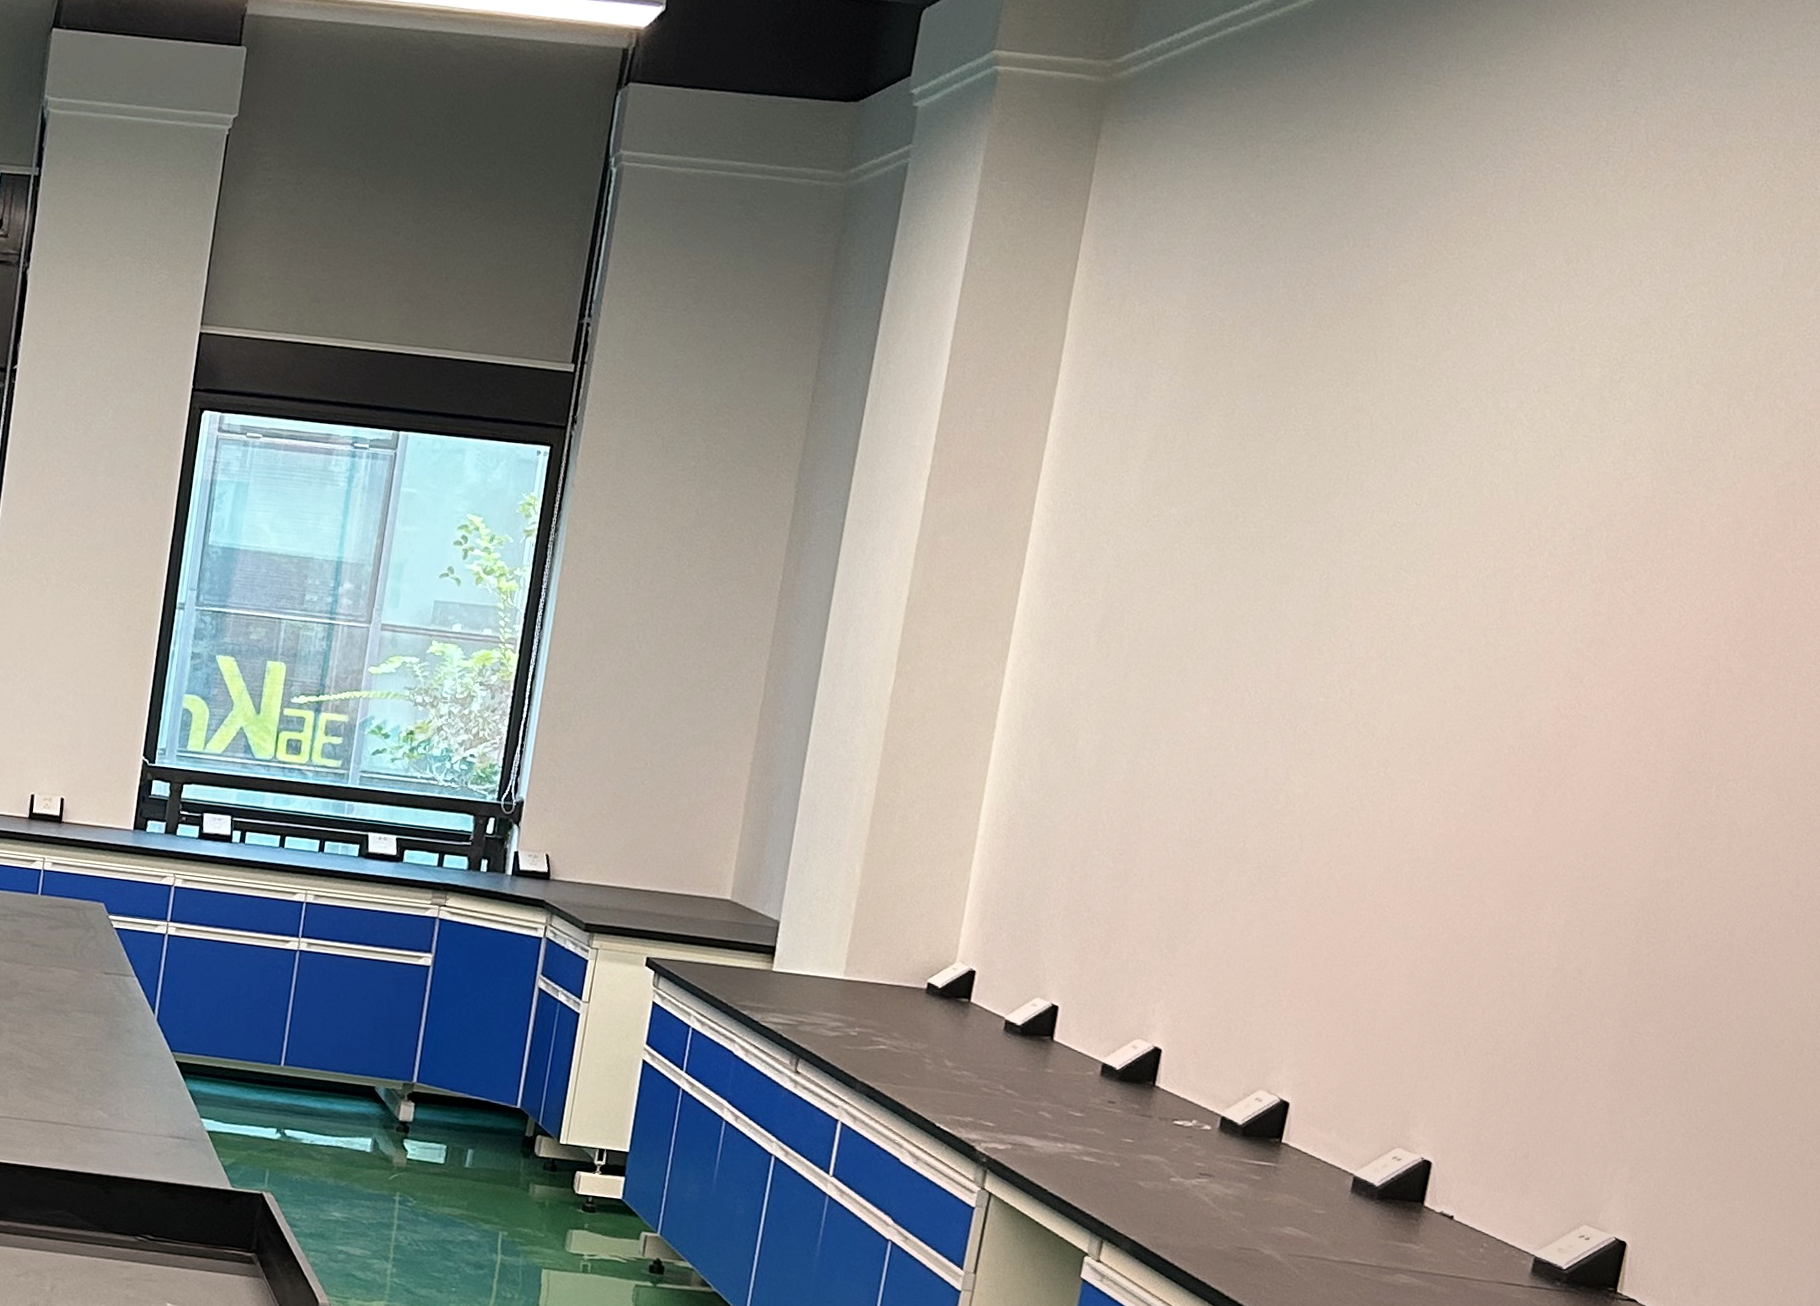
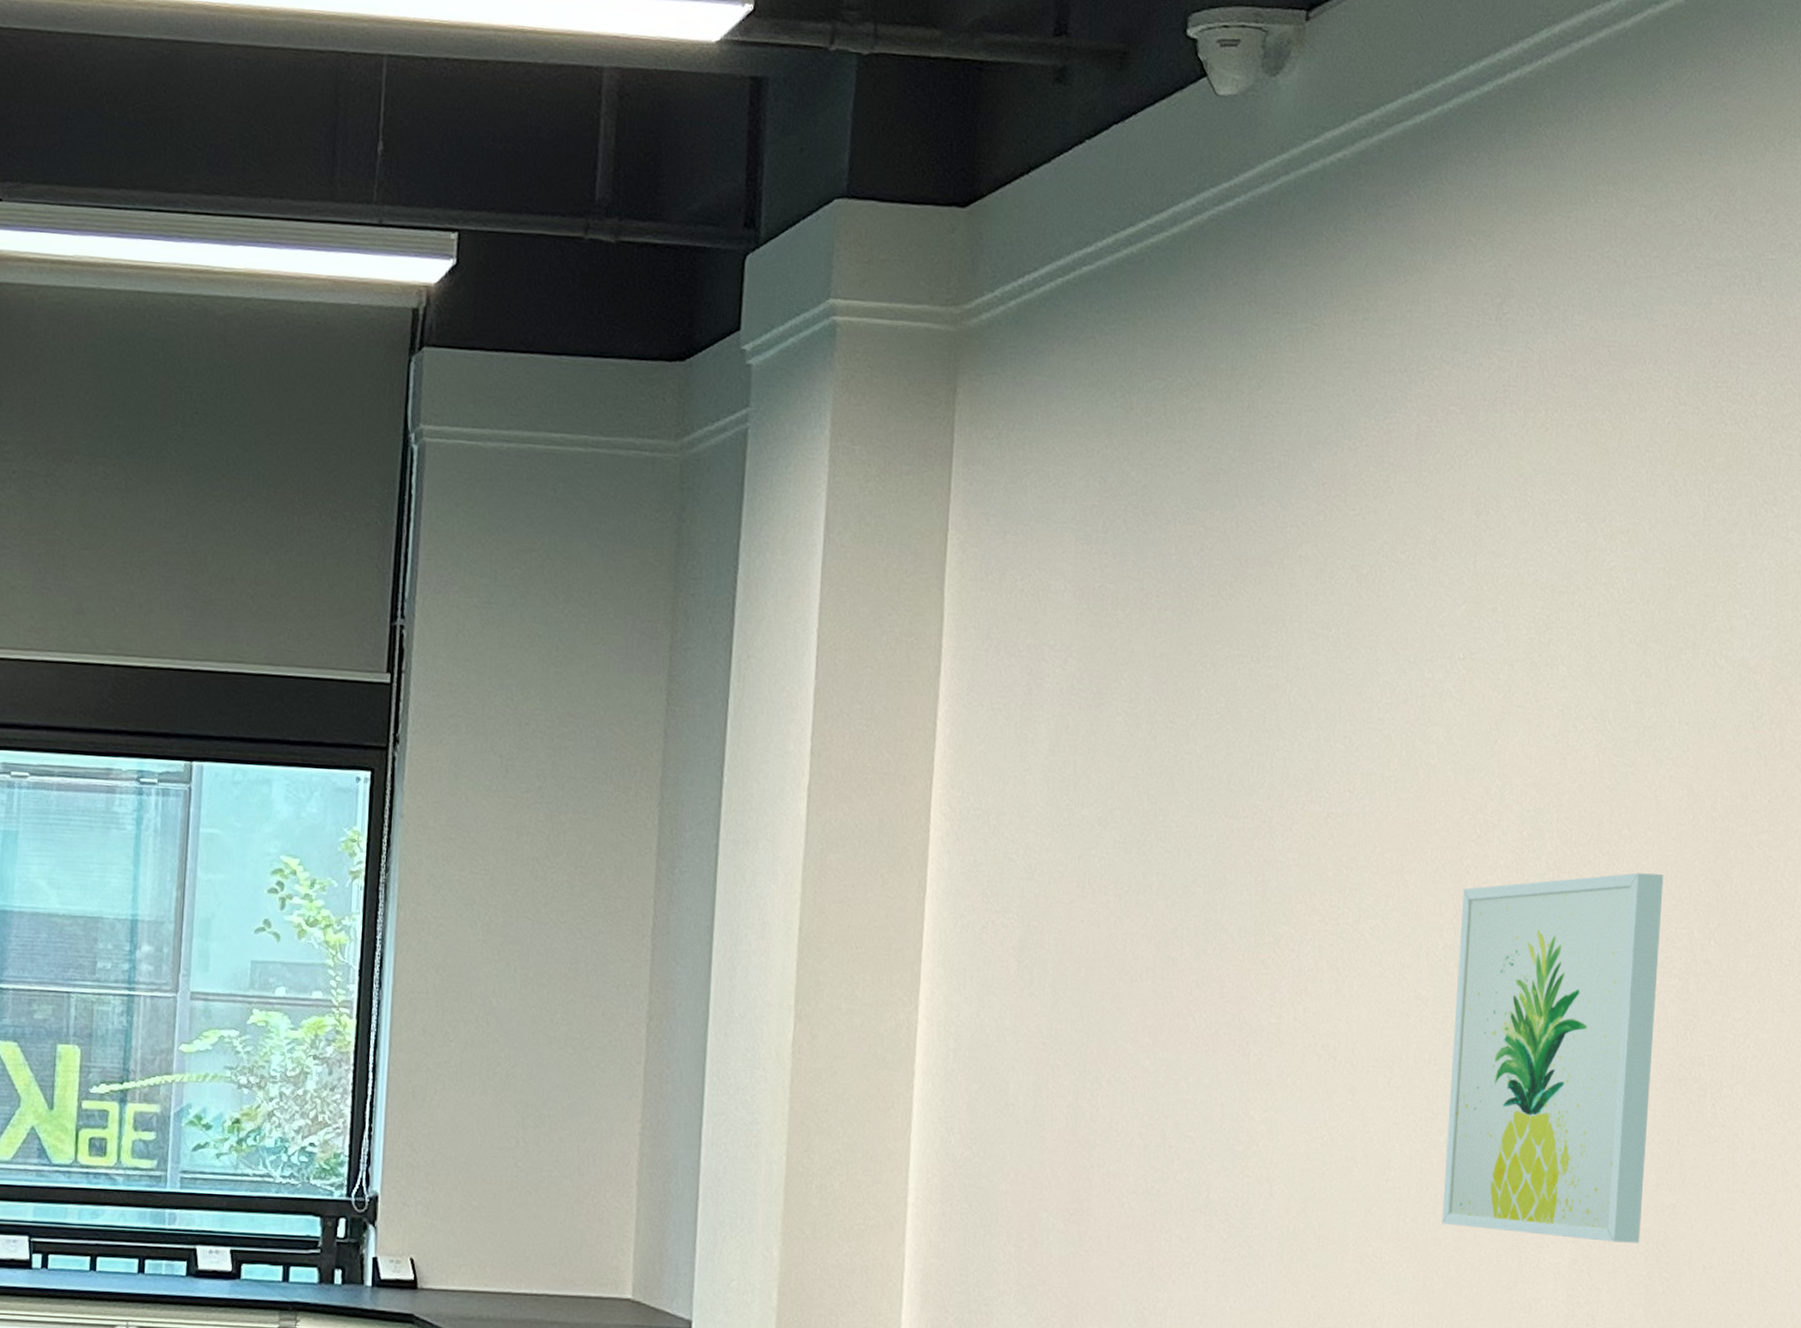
wall art: none [1452,588,1700,911] -> present [1442,872,1664,1244]

